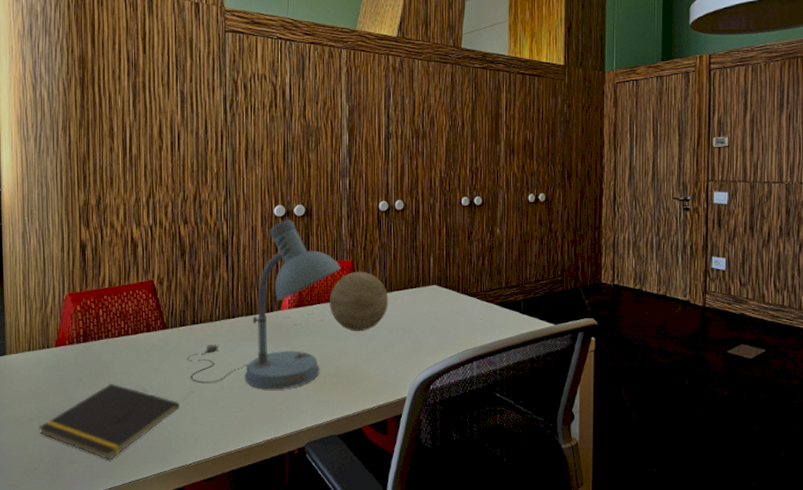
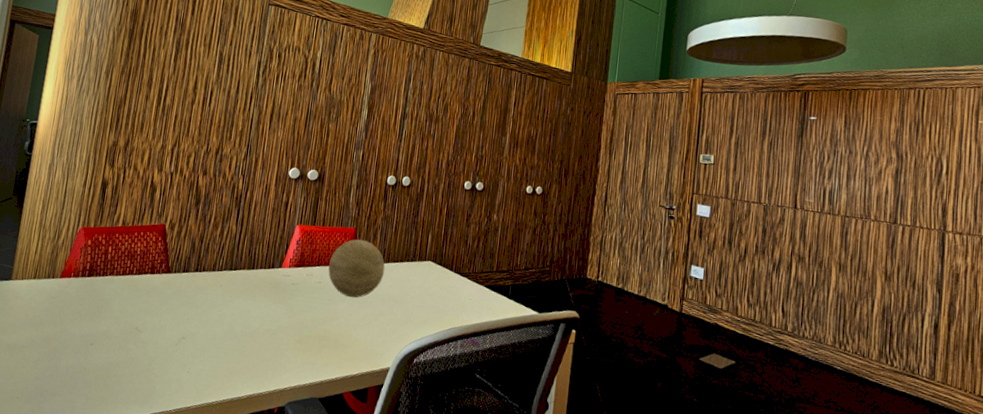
notepad: present [38,383,179,460] -> none [28,320,170,398]
desk lamp: present [187,220,341,390] -> none [184,182,344,346]

